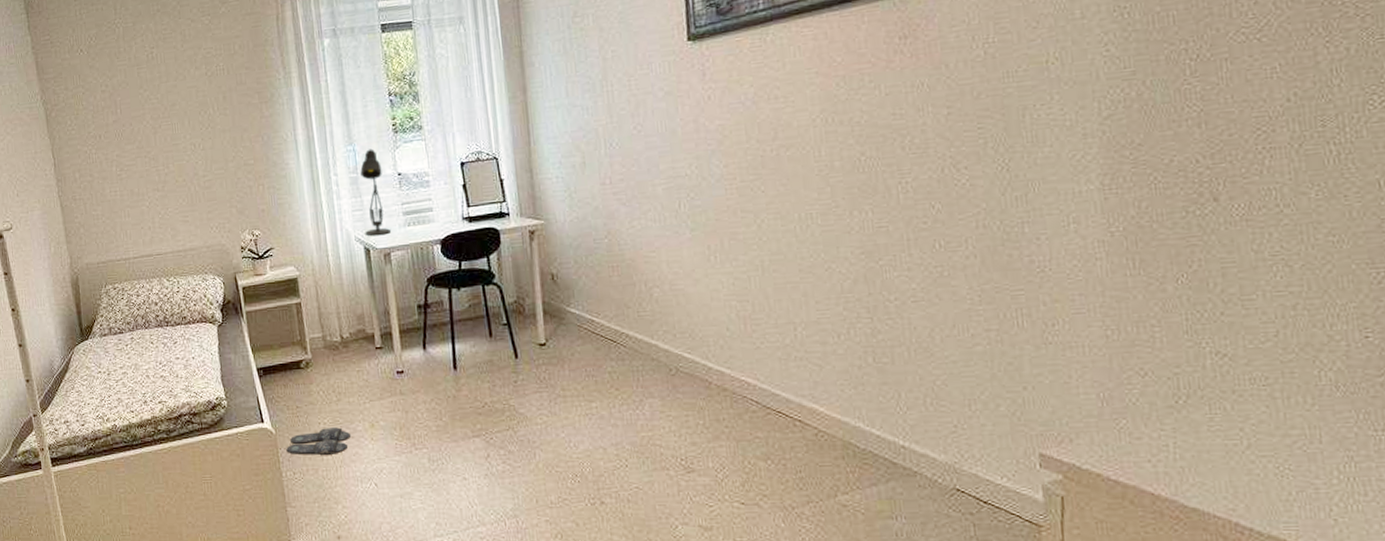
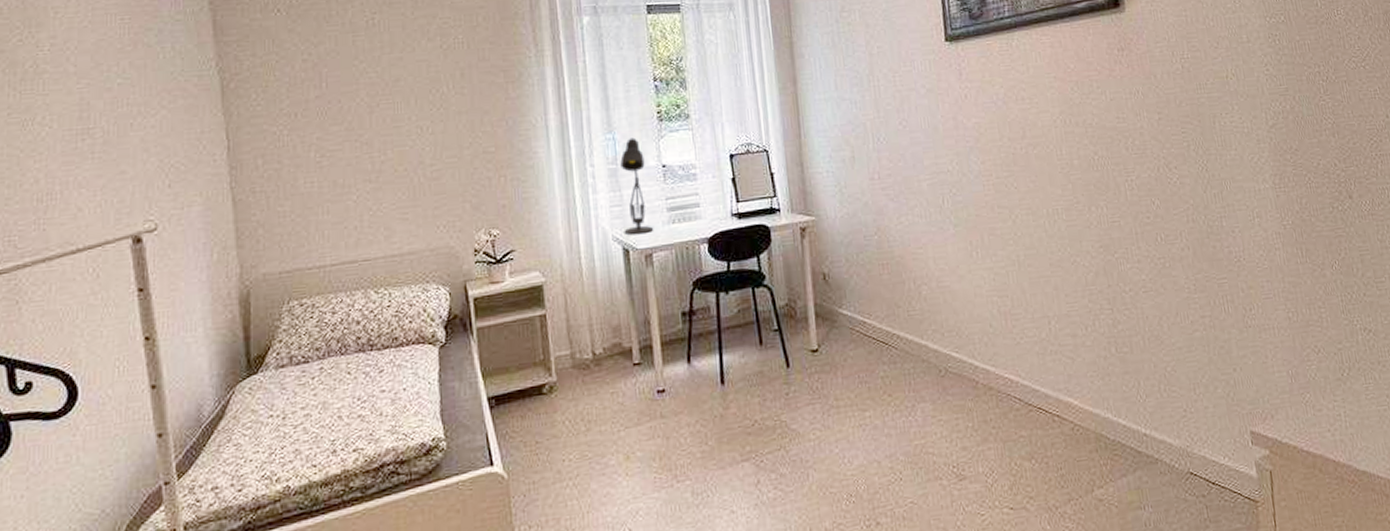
slippers: present [286,427,350,455] -> none [521,463,601,503]

